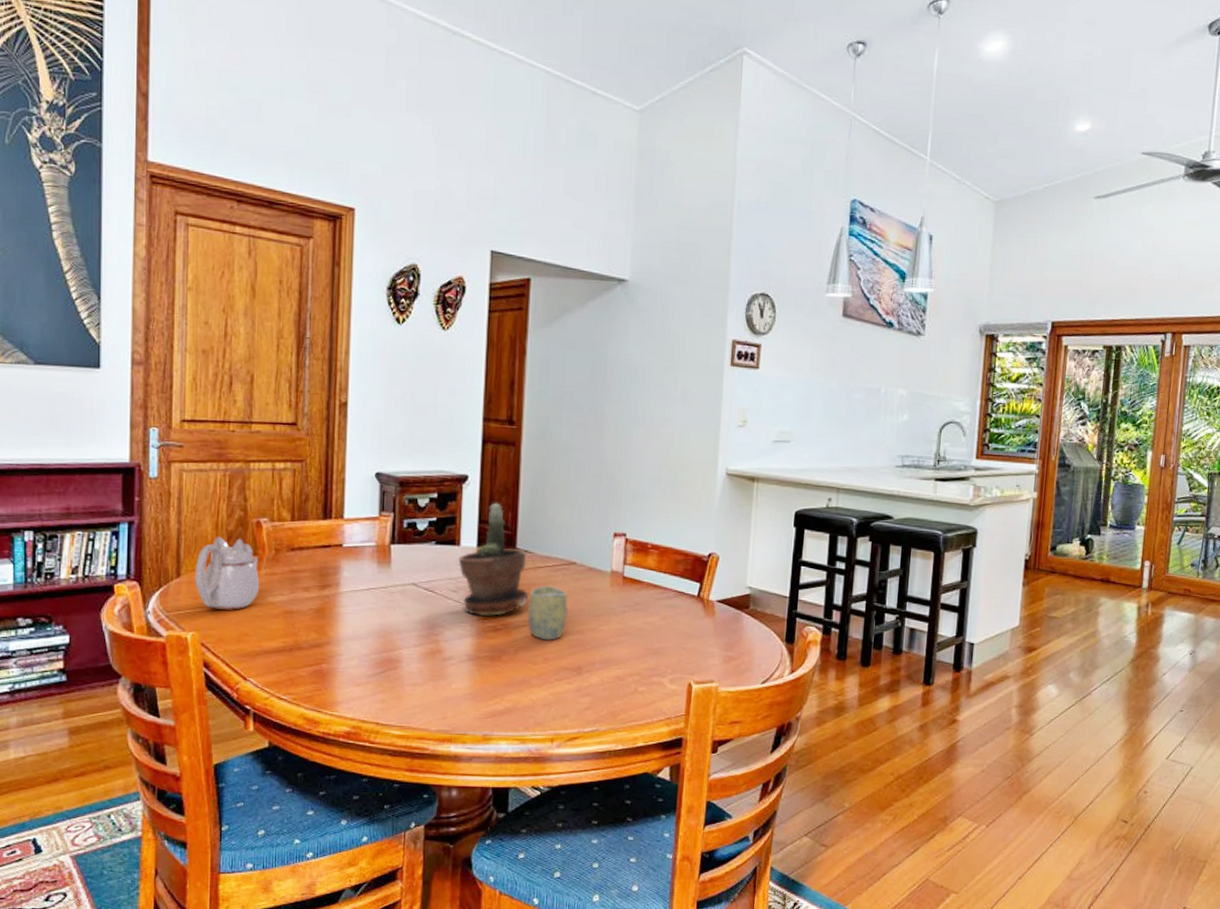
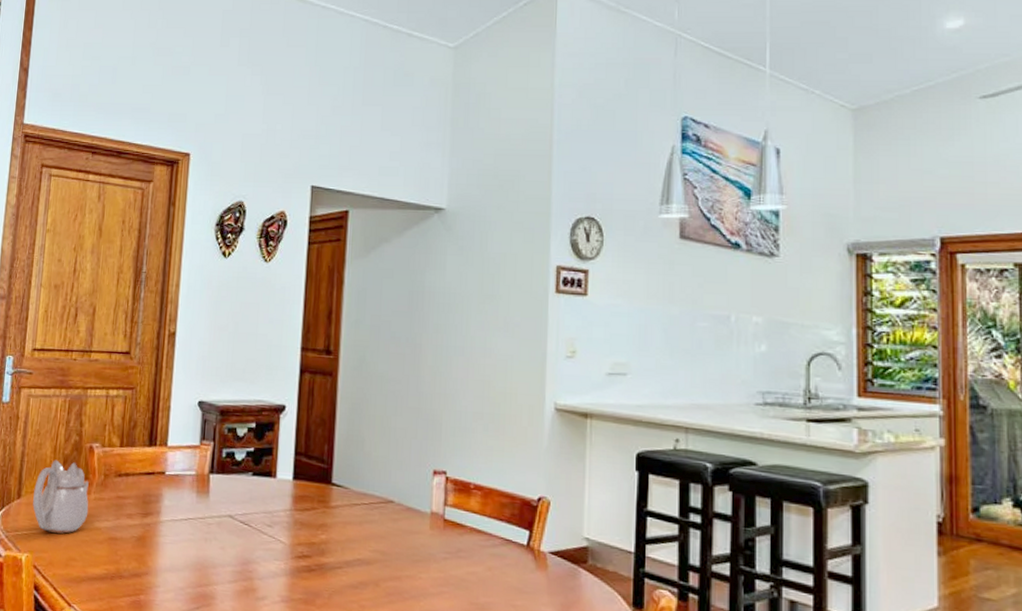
potted plant: present [458,502,529,616] -> none [274,434,345,555]
cup: present [527,585,569,641] -> none [342,524,386,587]

